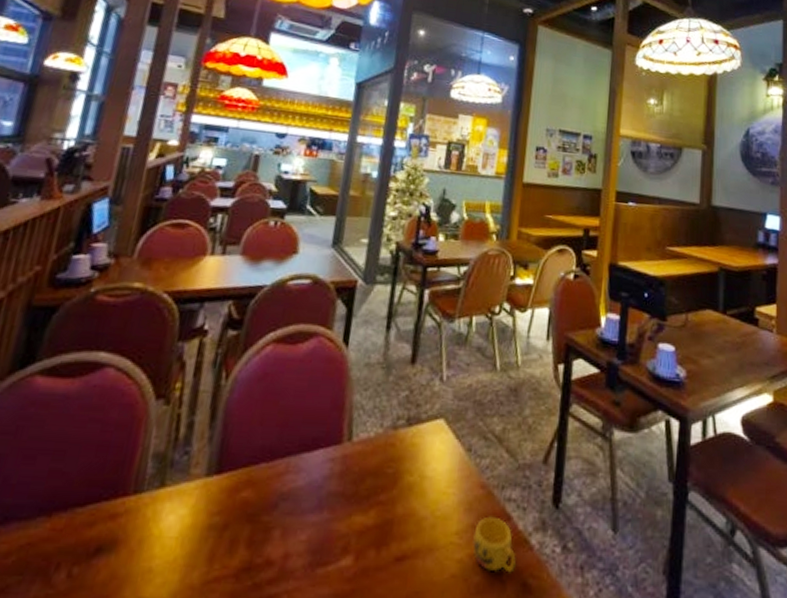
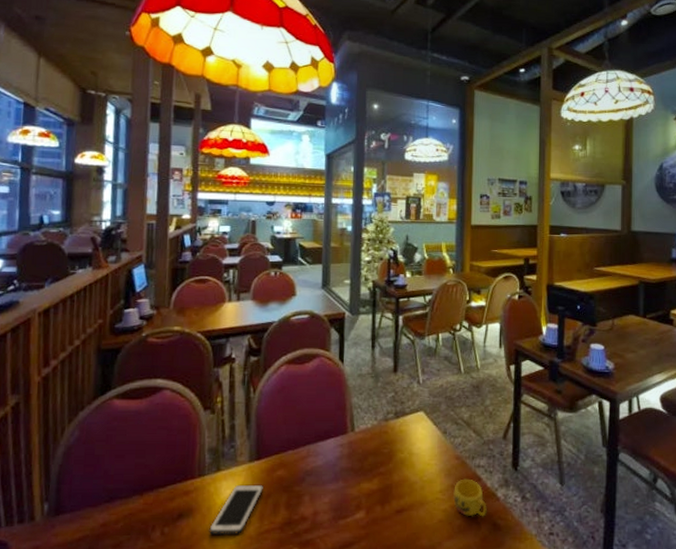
cell phone: none [135,507,221,583] -> present [209,484,263,536]

